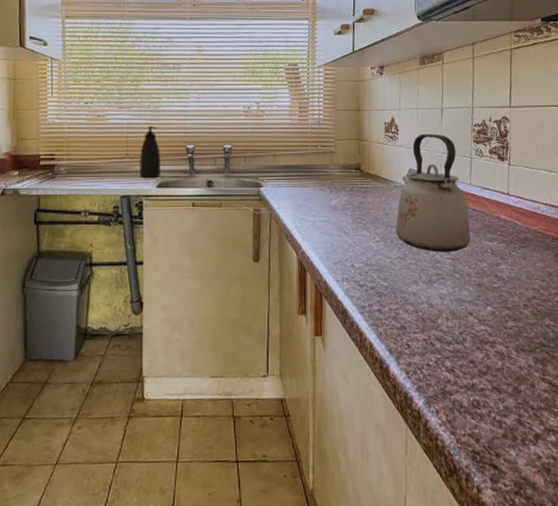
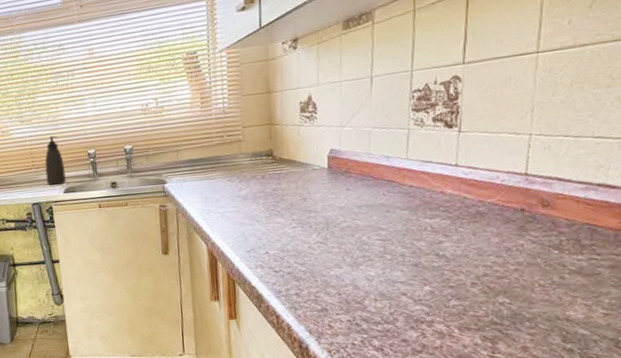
kettle: present [395,134,471,252] -> none [314,107,406,234]

